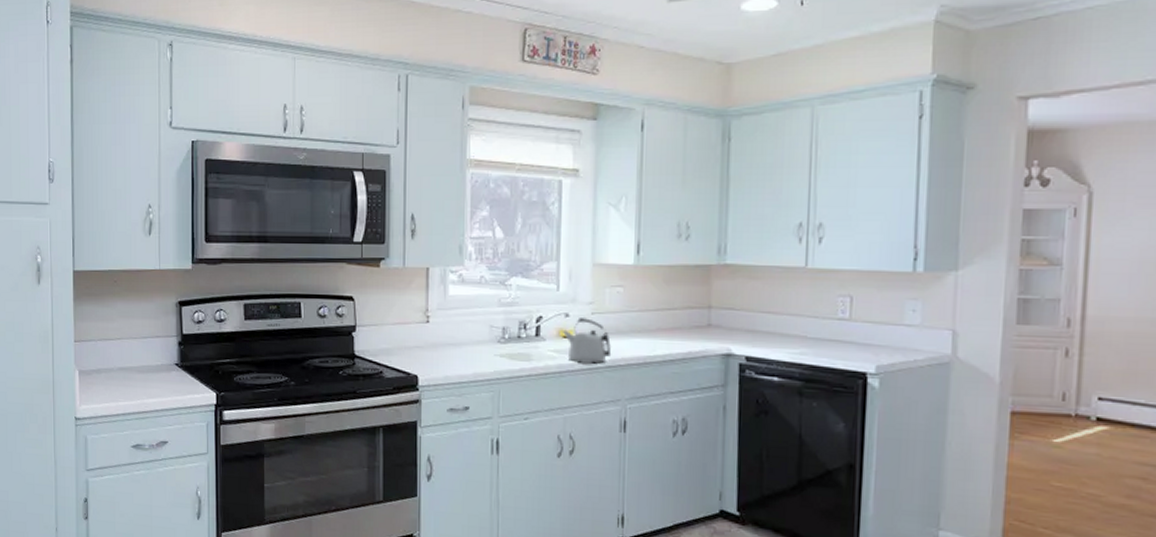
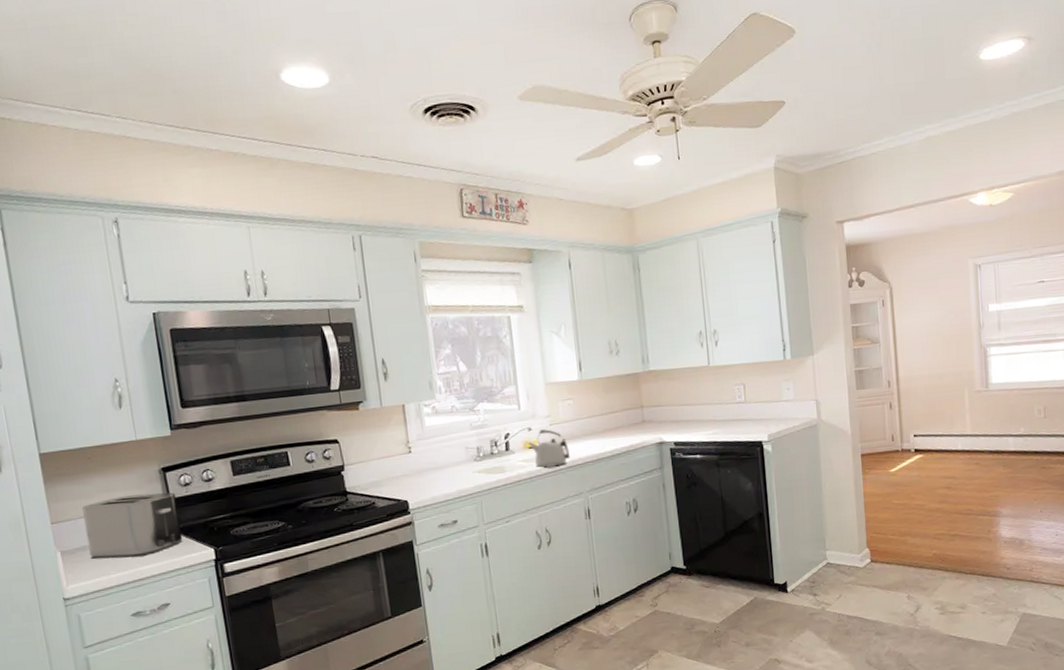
toaster: none [103,324,189,390] -> present [82,492,183,559]

